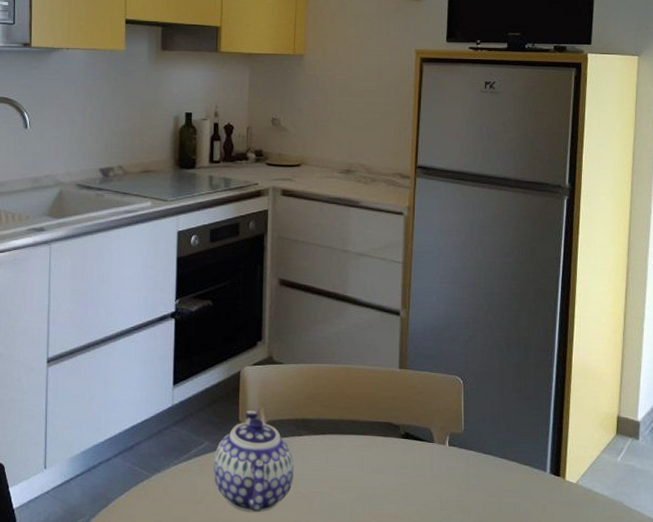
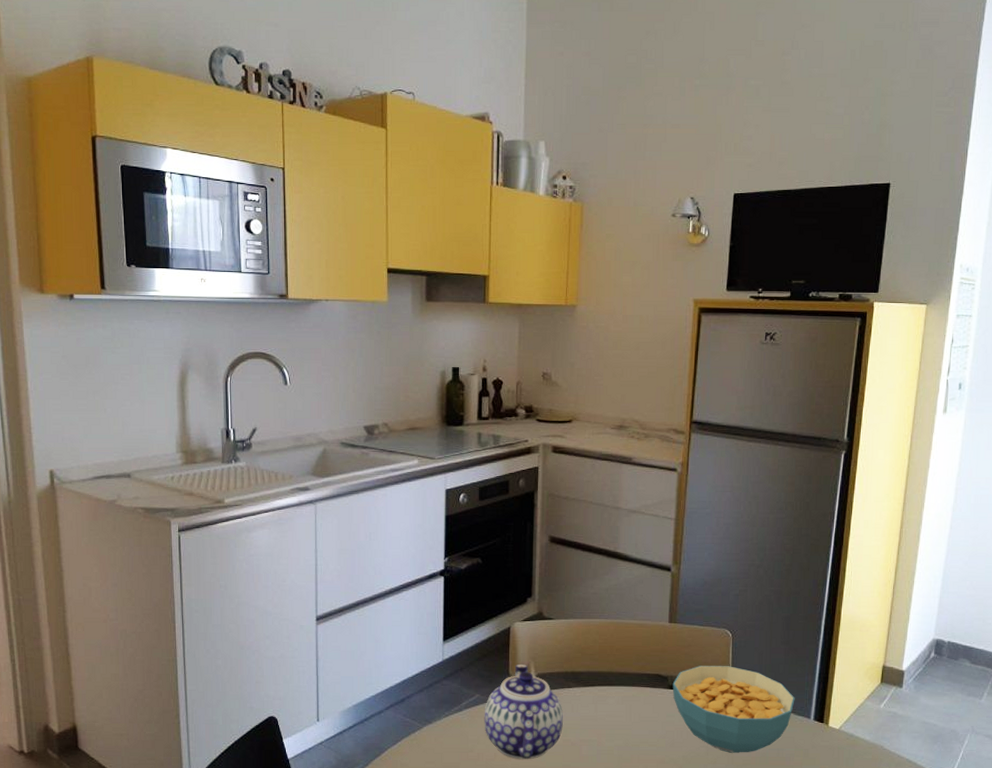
cereal bowl: none [404,414,530,508] -> present [672,666,795,753]

